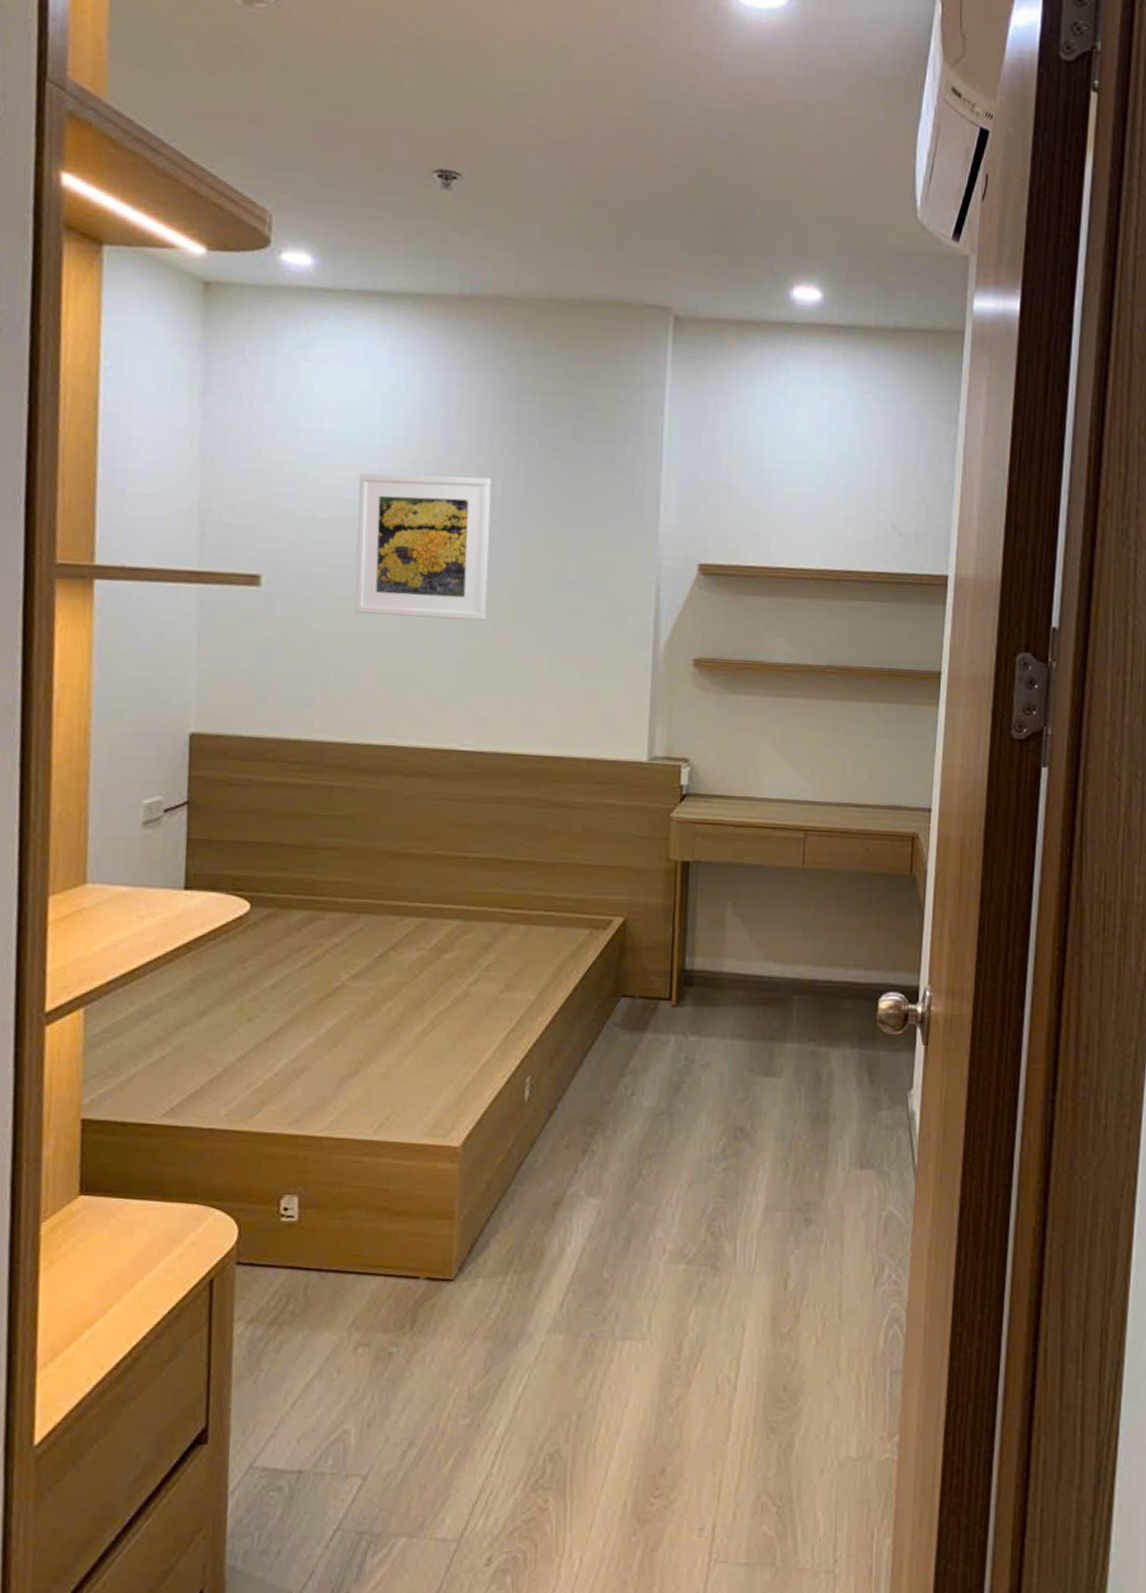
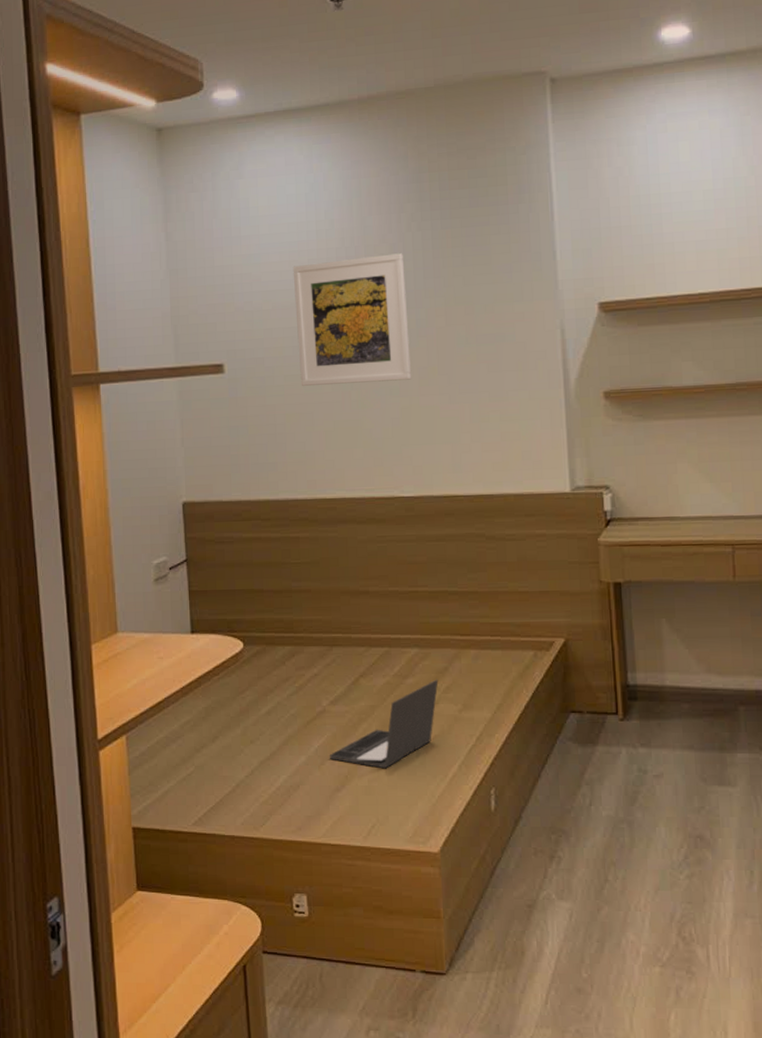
laptop: none [344,955,481,1054] -> present [330,679,439,769]

